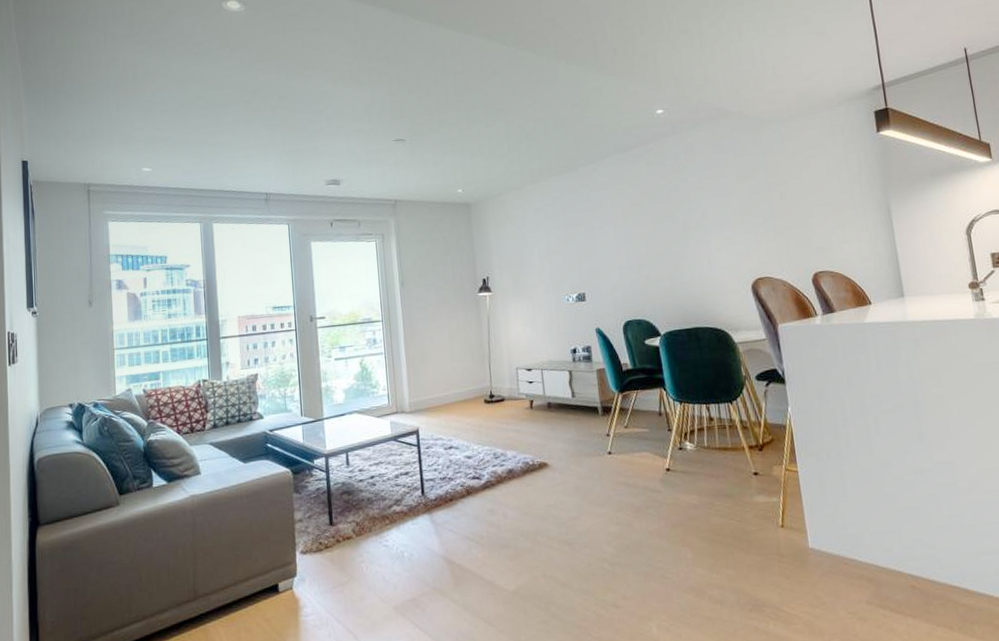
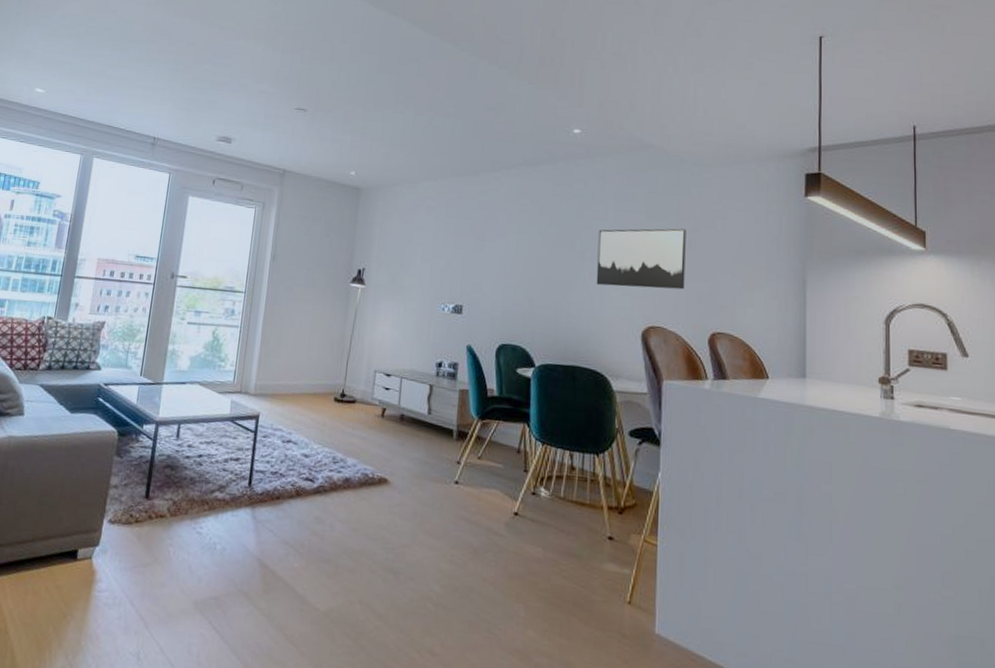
wall art: none [696,183,783,250] -> present [596,228,686,290]

